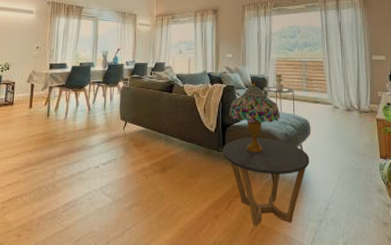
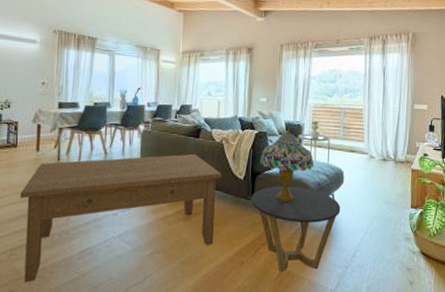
coffee table: none [13,107,195,235] -> present [19,153,222,283]

